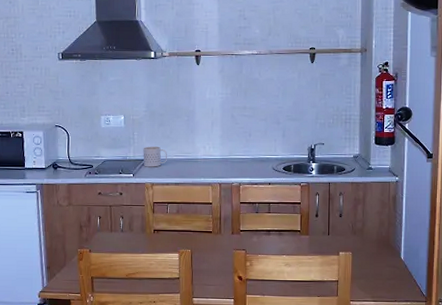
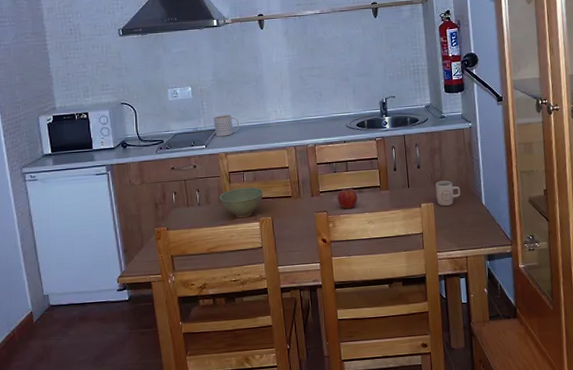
bowl: none [142,218,186,248] -> present [219,187,264,219]
fruit: none [256,229,277,250] -> present [337,188,358,209]
mug: none [355,231,381,257] -> present [435,180,461,207]

